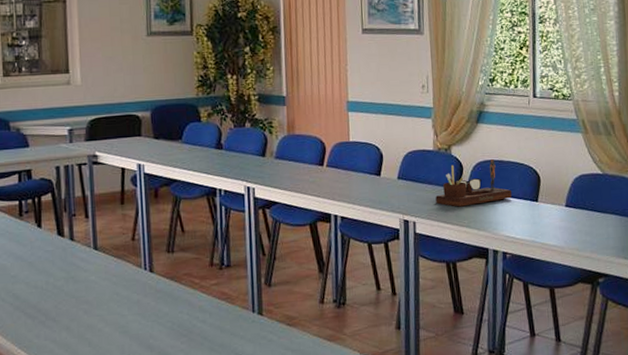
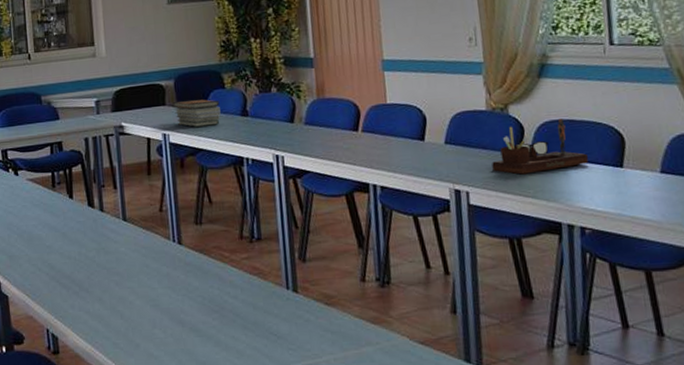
book stack: none [148,131,196,158] -> present [172,99,221,127]

